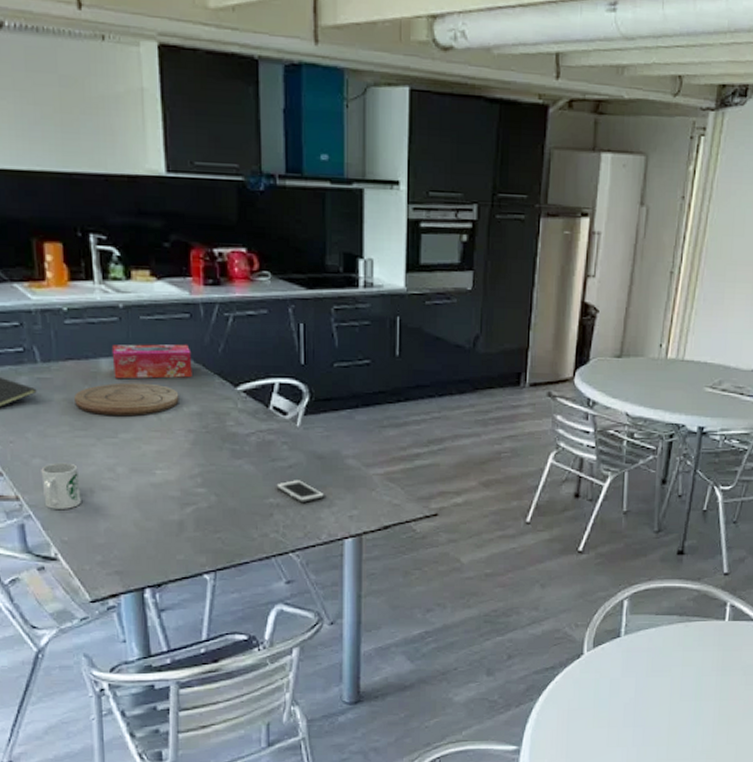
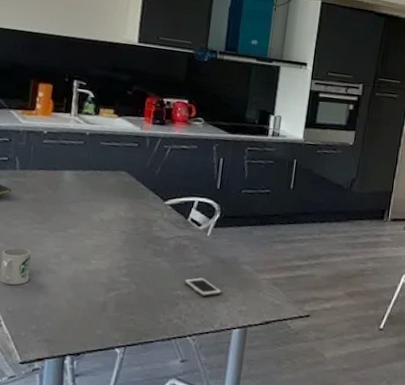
cutting board: present [74,382,179,417] -> none [39,190,120,217]
tissue box: present [111,344,192,379] -> none [73,161,135,191]

